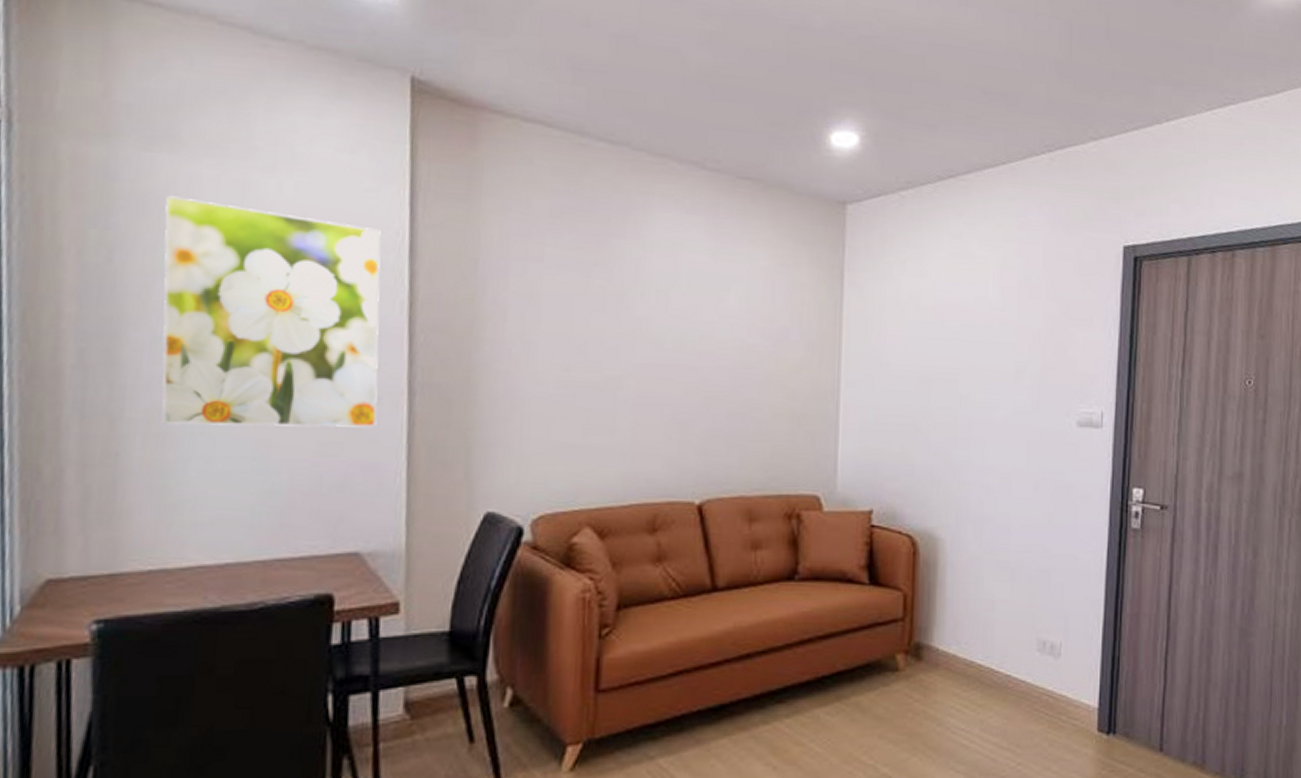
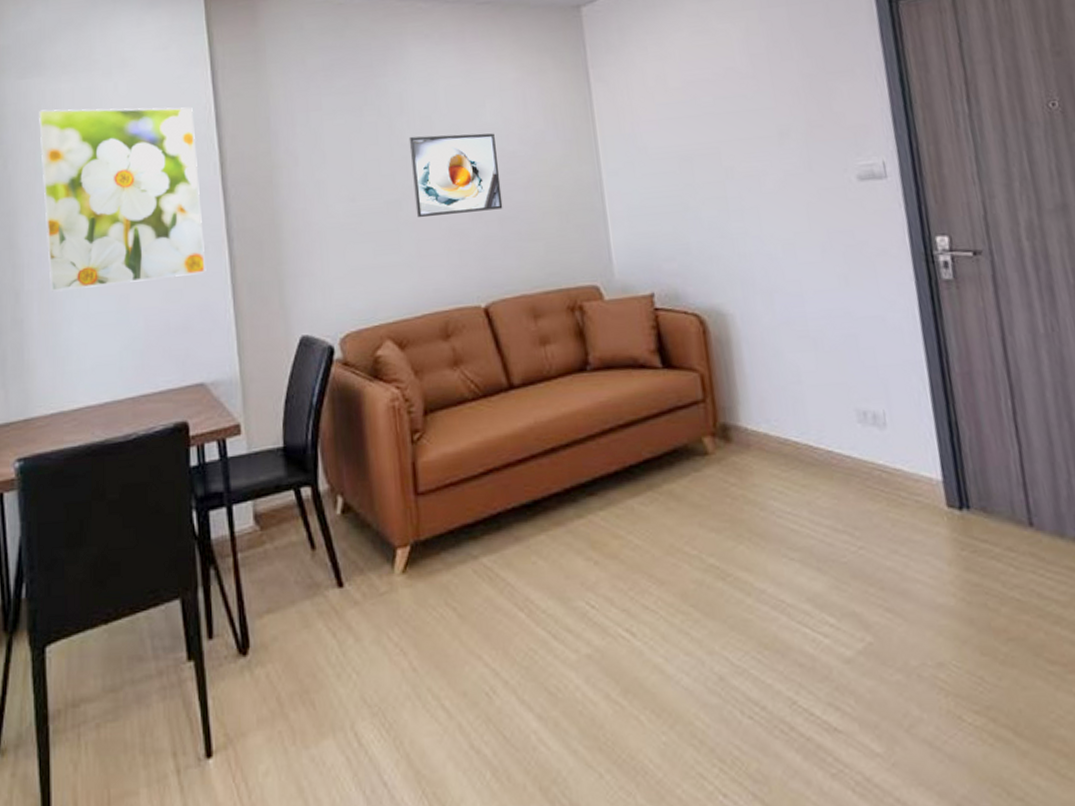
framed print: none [637,309,736,404] -> present [409,133,503,218]

